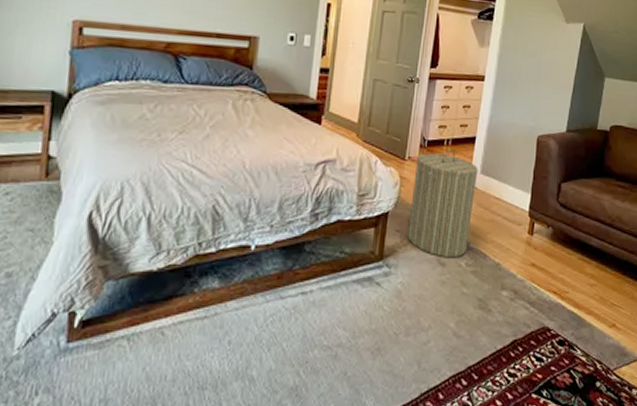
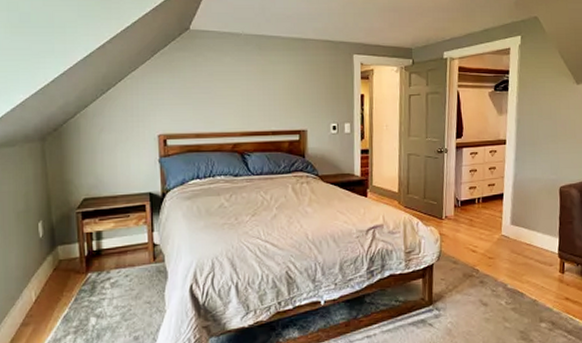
laundry hamper: present [408,148,478,258] -> none [451,205,509,299]

